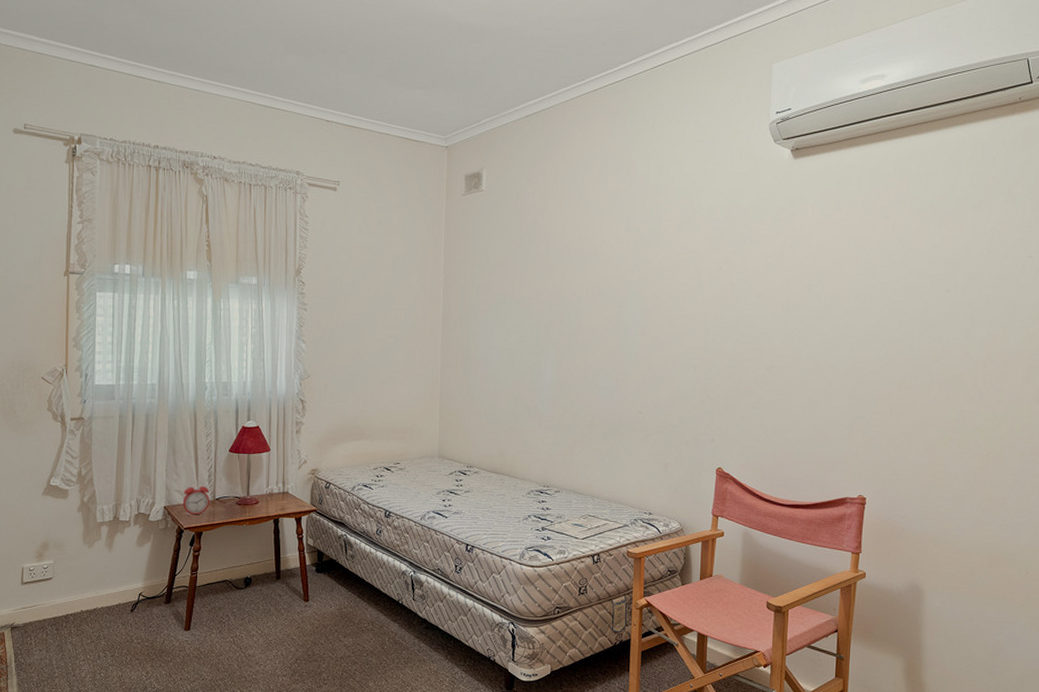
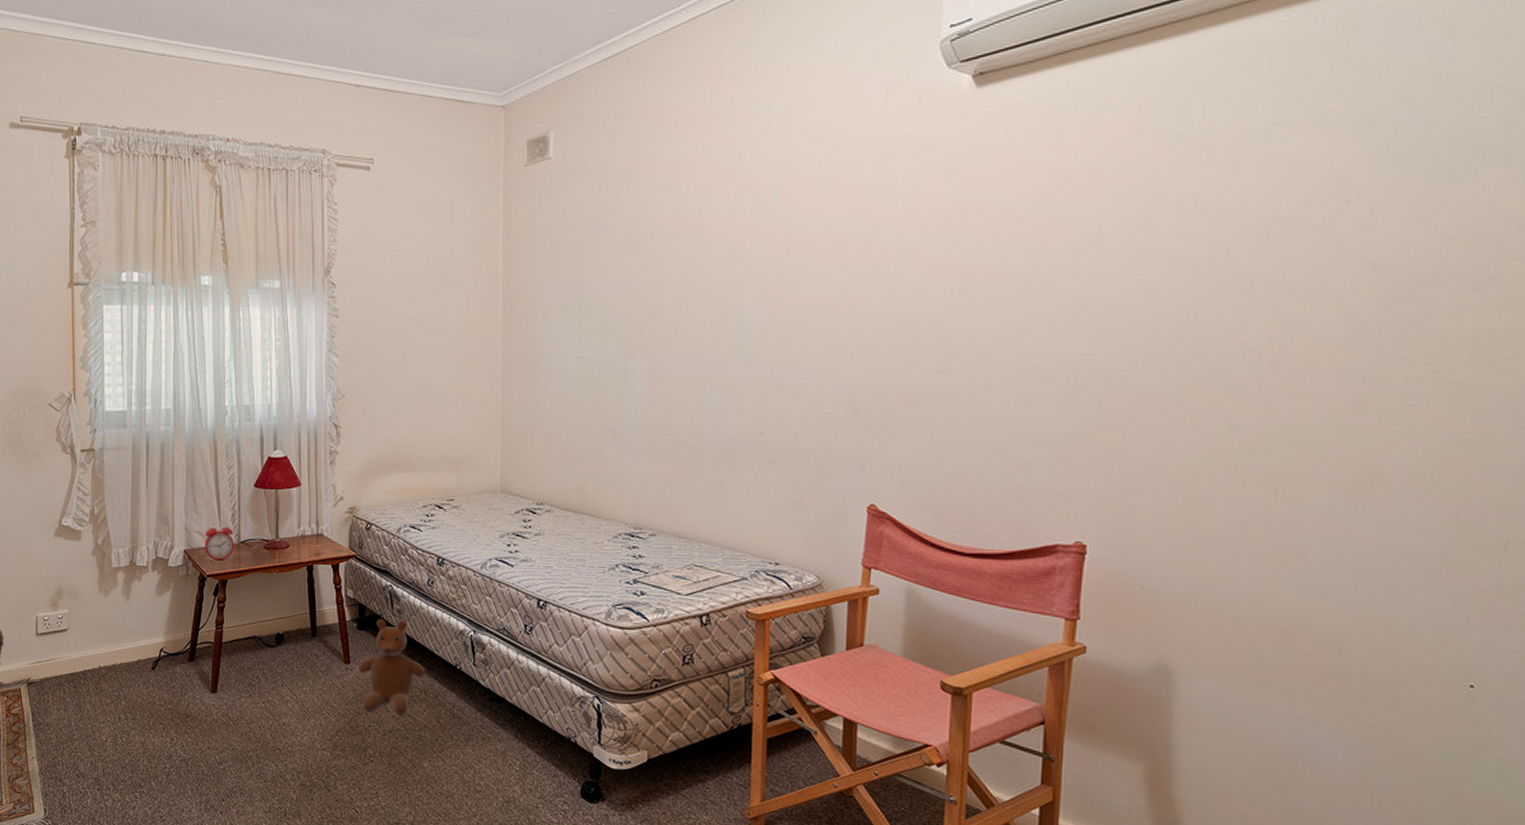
teddy bear: none [316,563,373,643] -> present [359,619,426,715]

